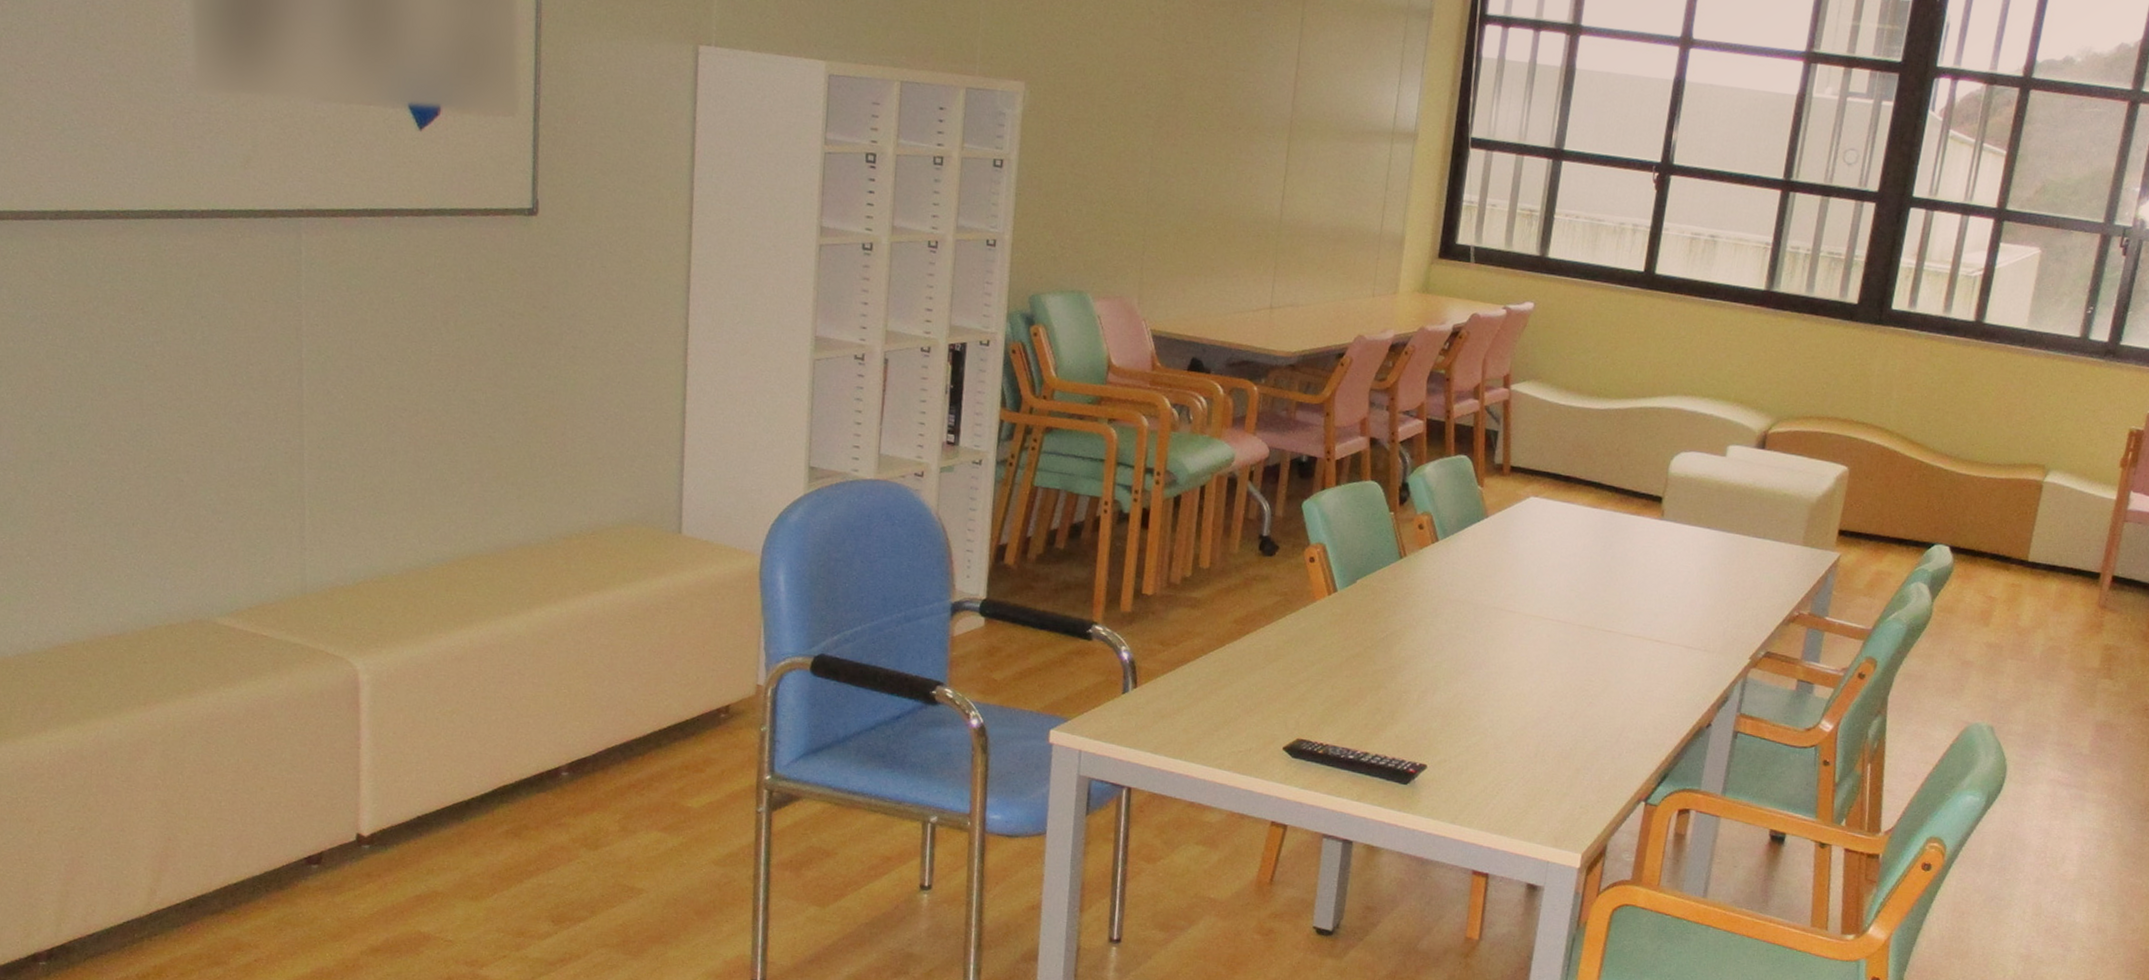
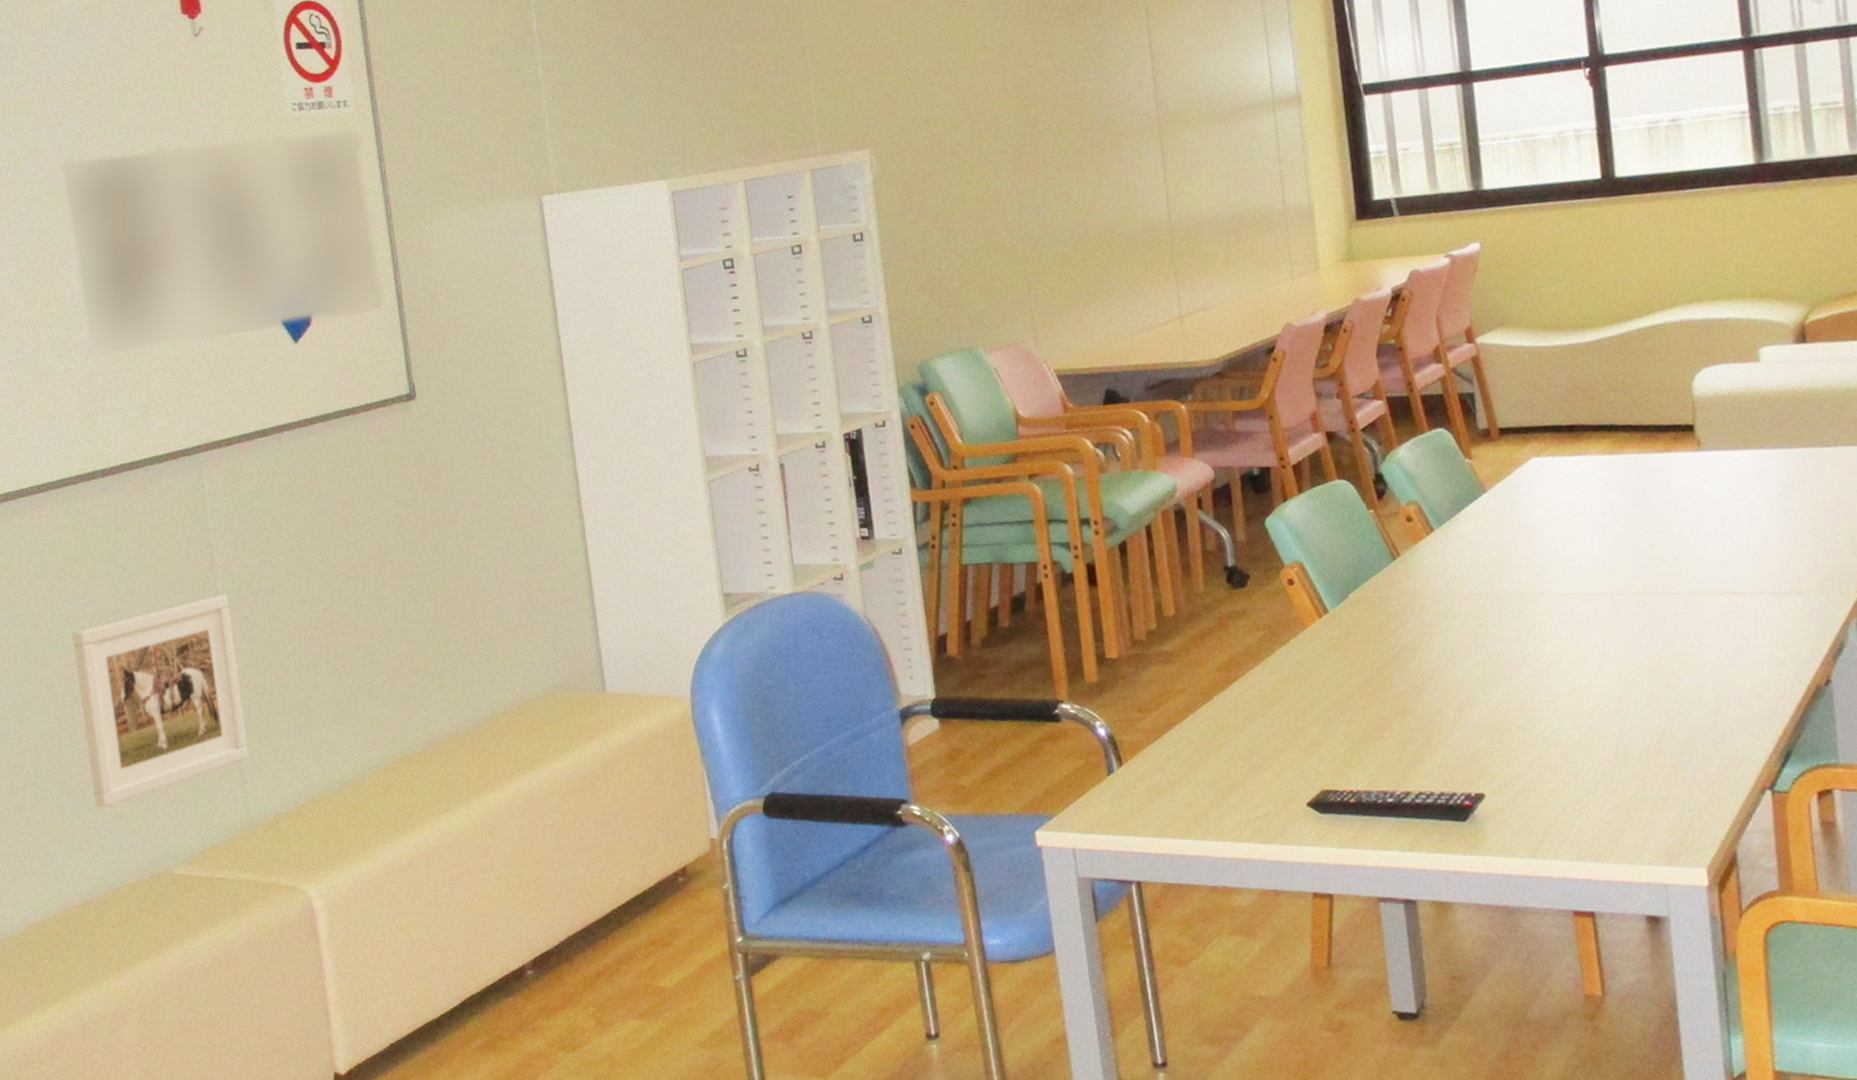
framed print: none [136,362,313,547] -> present [72,594,248,808]

